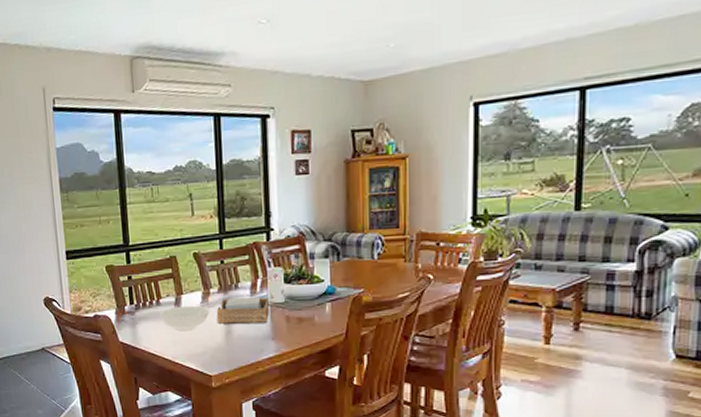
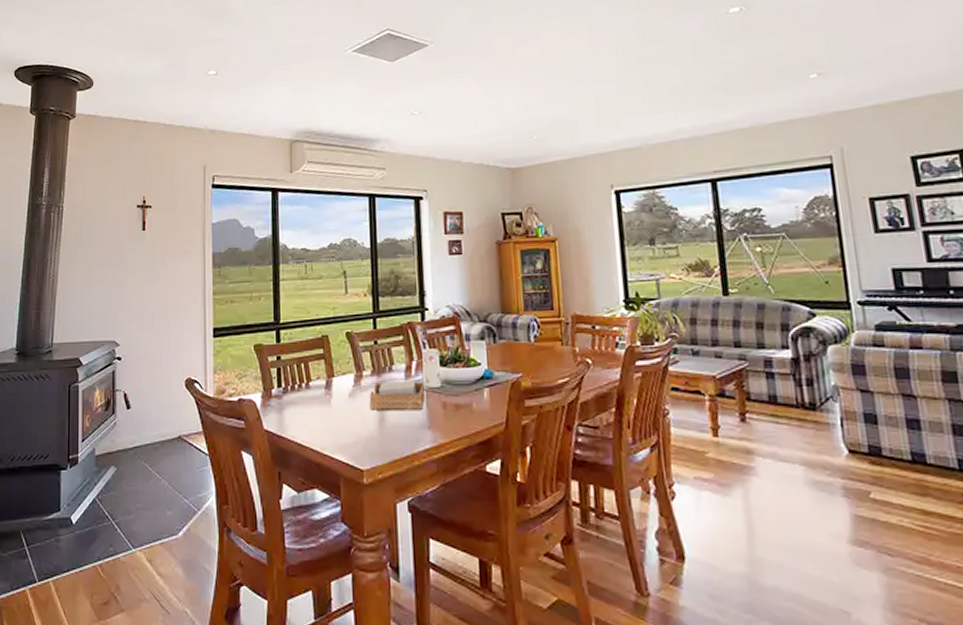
bowl: present [160,305,209,332] -> none [309,389,362,419]

